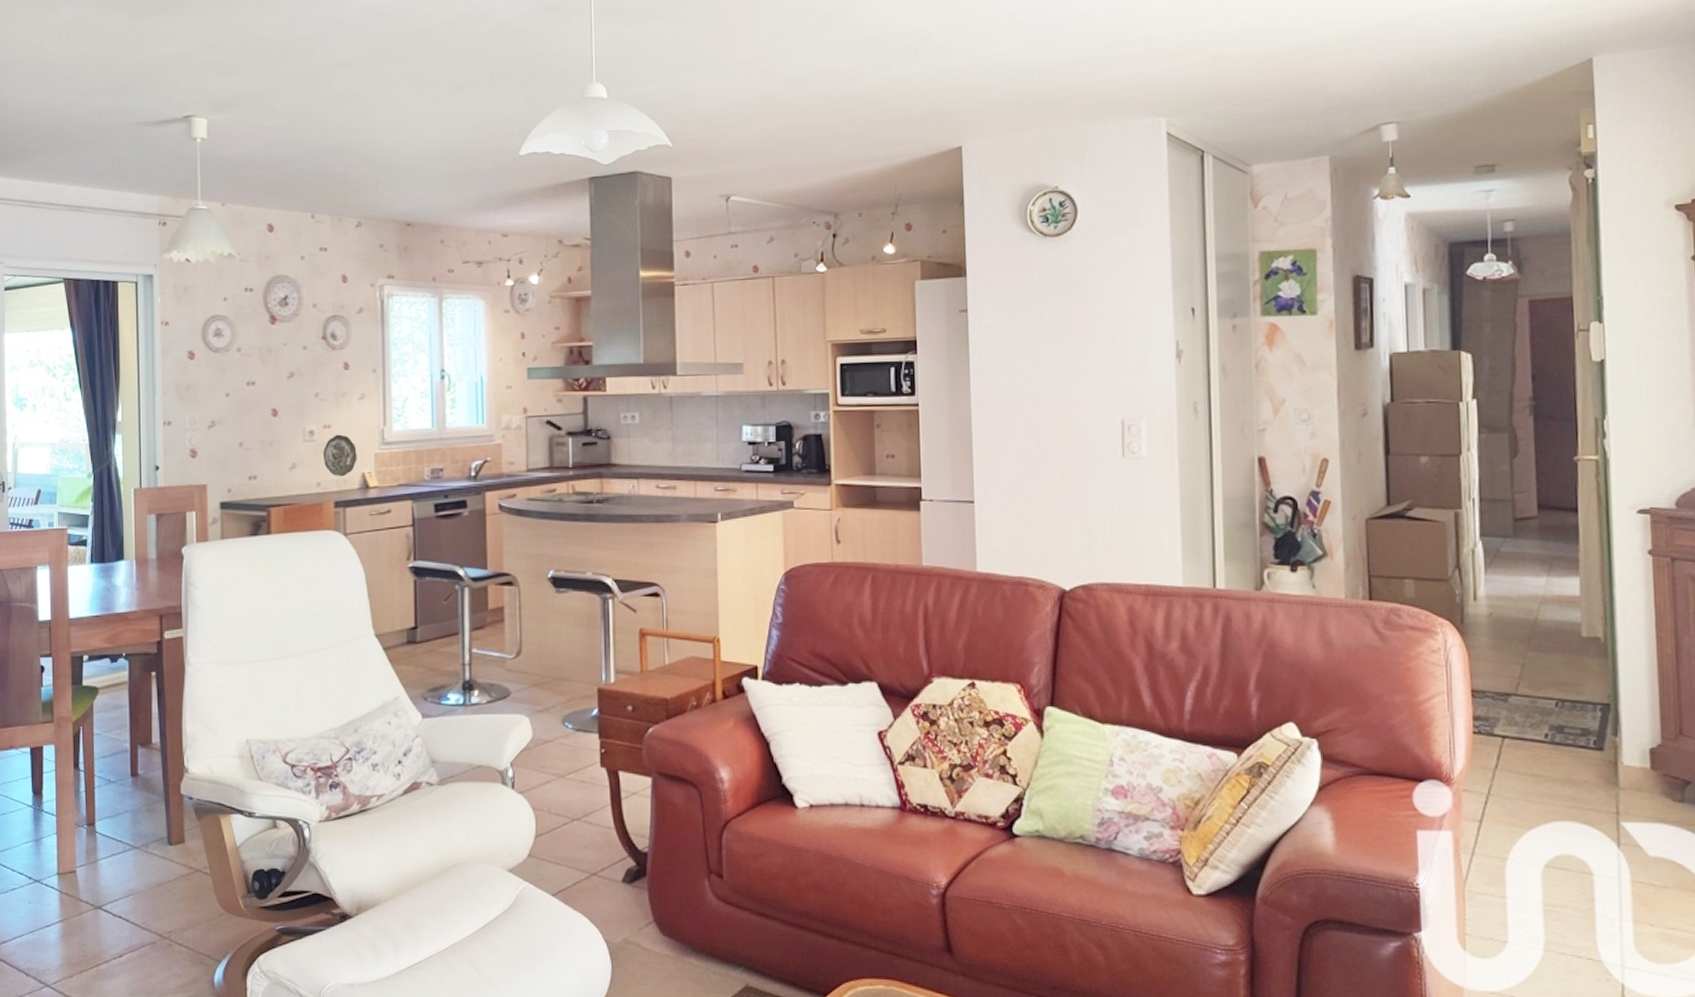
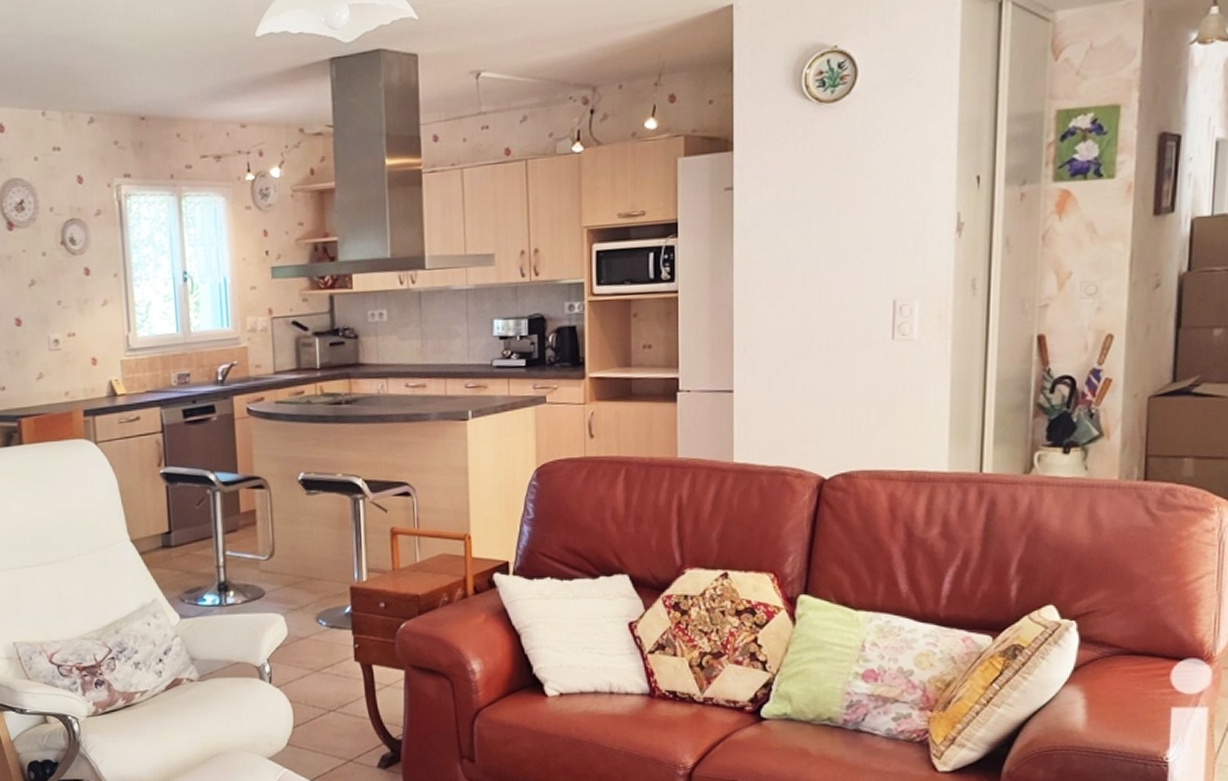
decorative plate: present [322,434,357,477] -> none [69,342,104,386]

